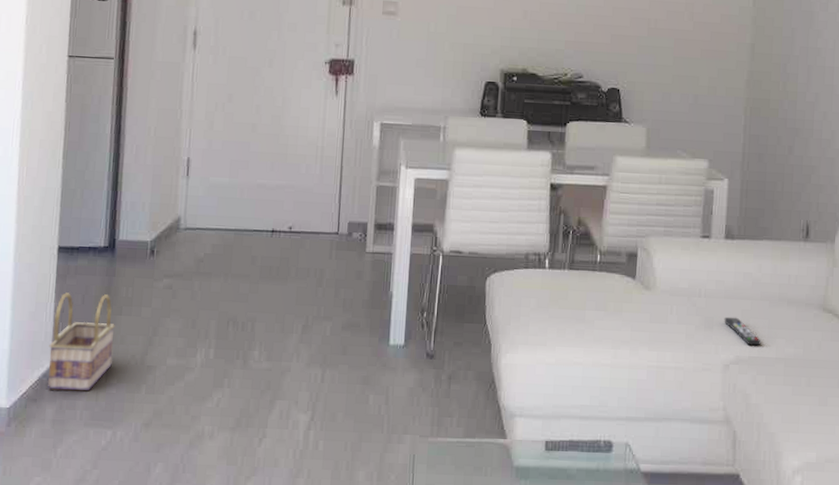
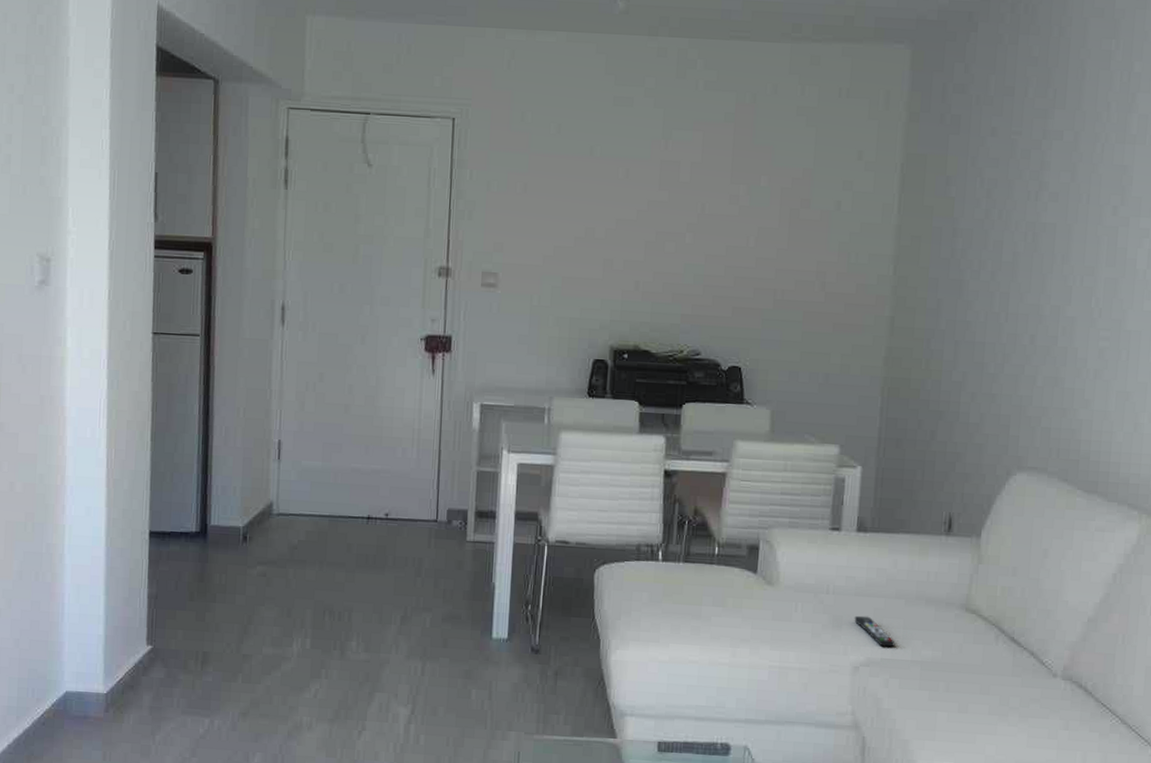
basket: present [47,293,115,391] -> none [143,578,209,679]

